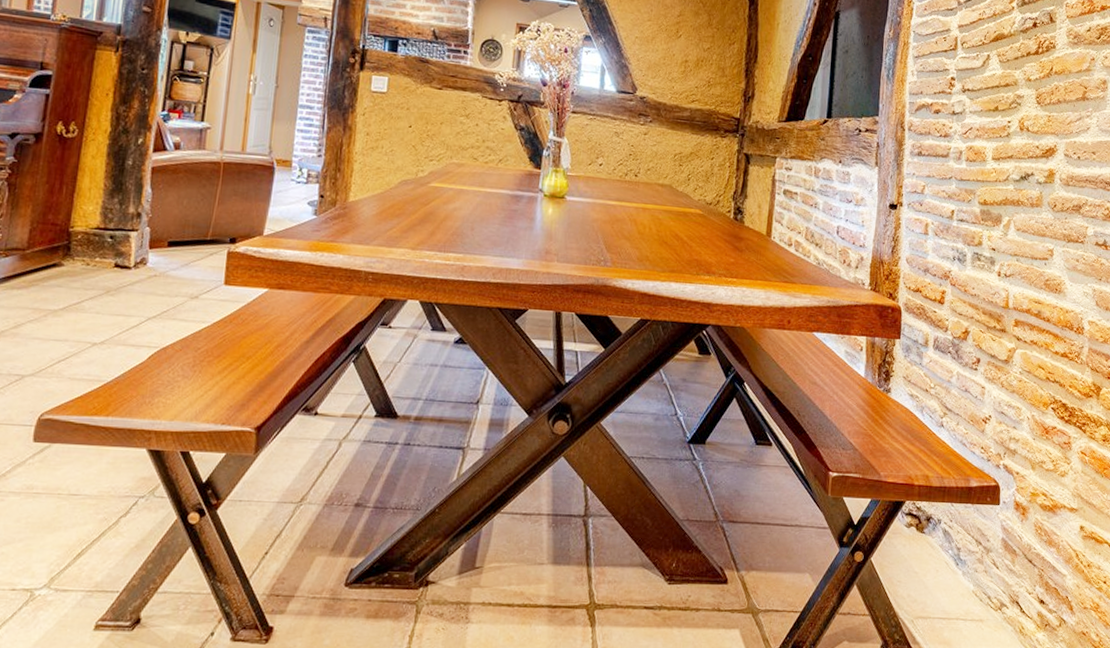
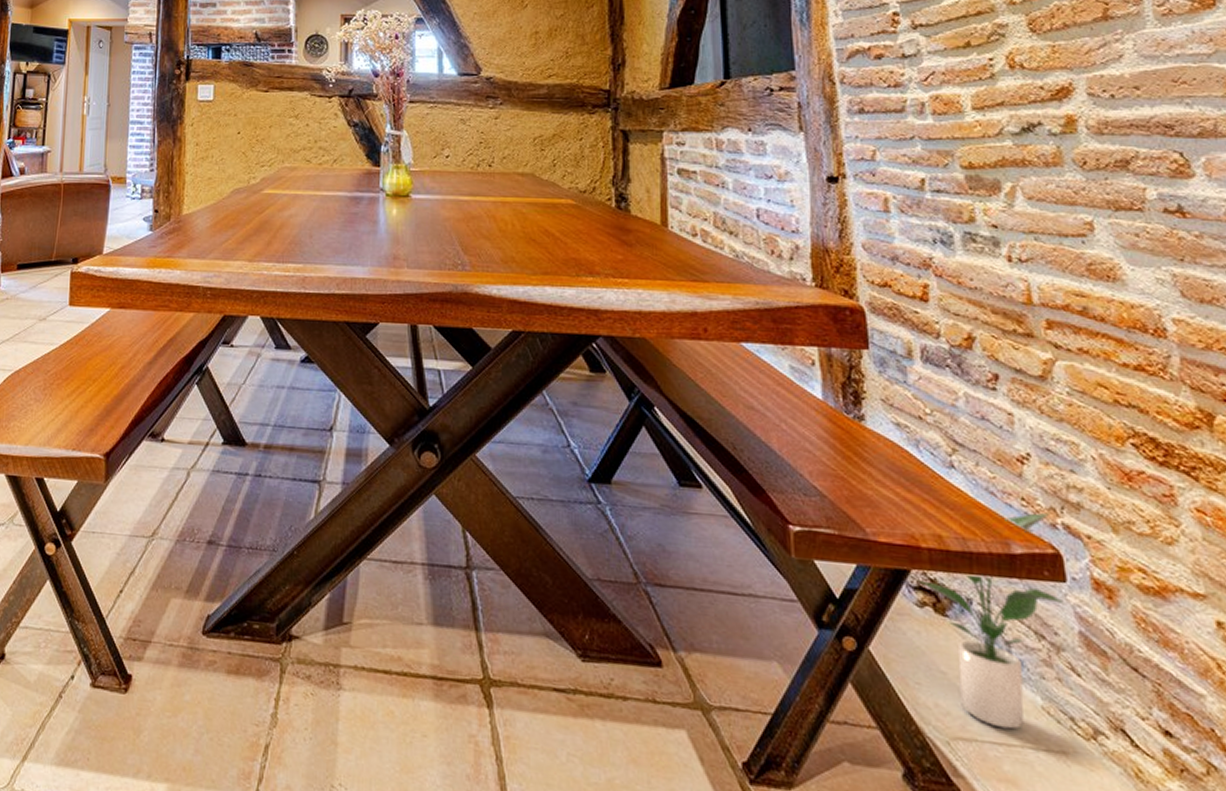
potted plant: none [908,457,997,608] -> present [916,512,1066,730]

